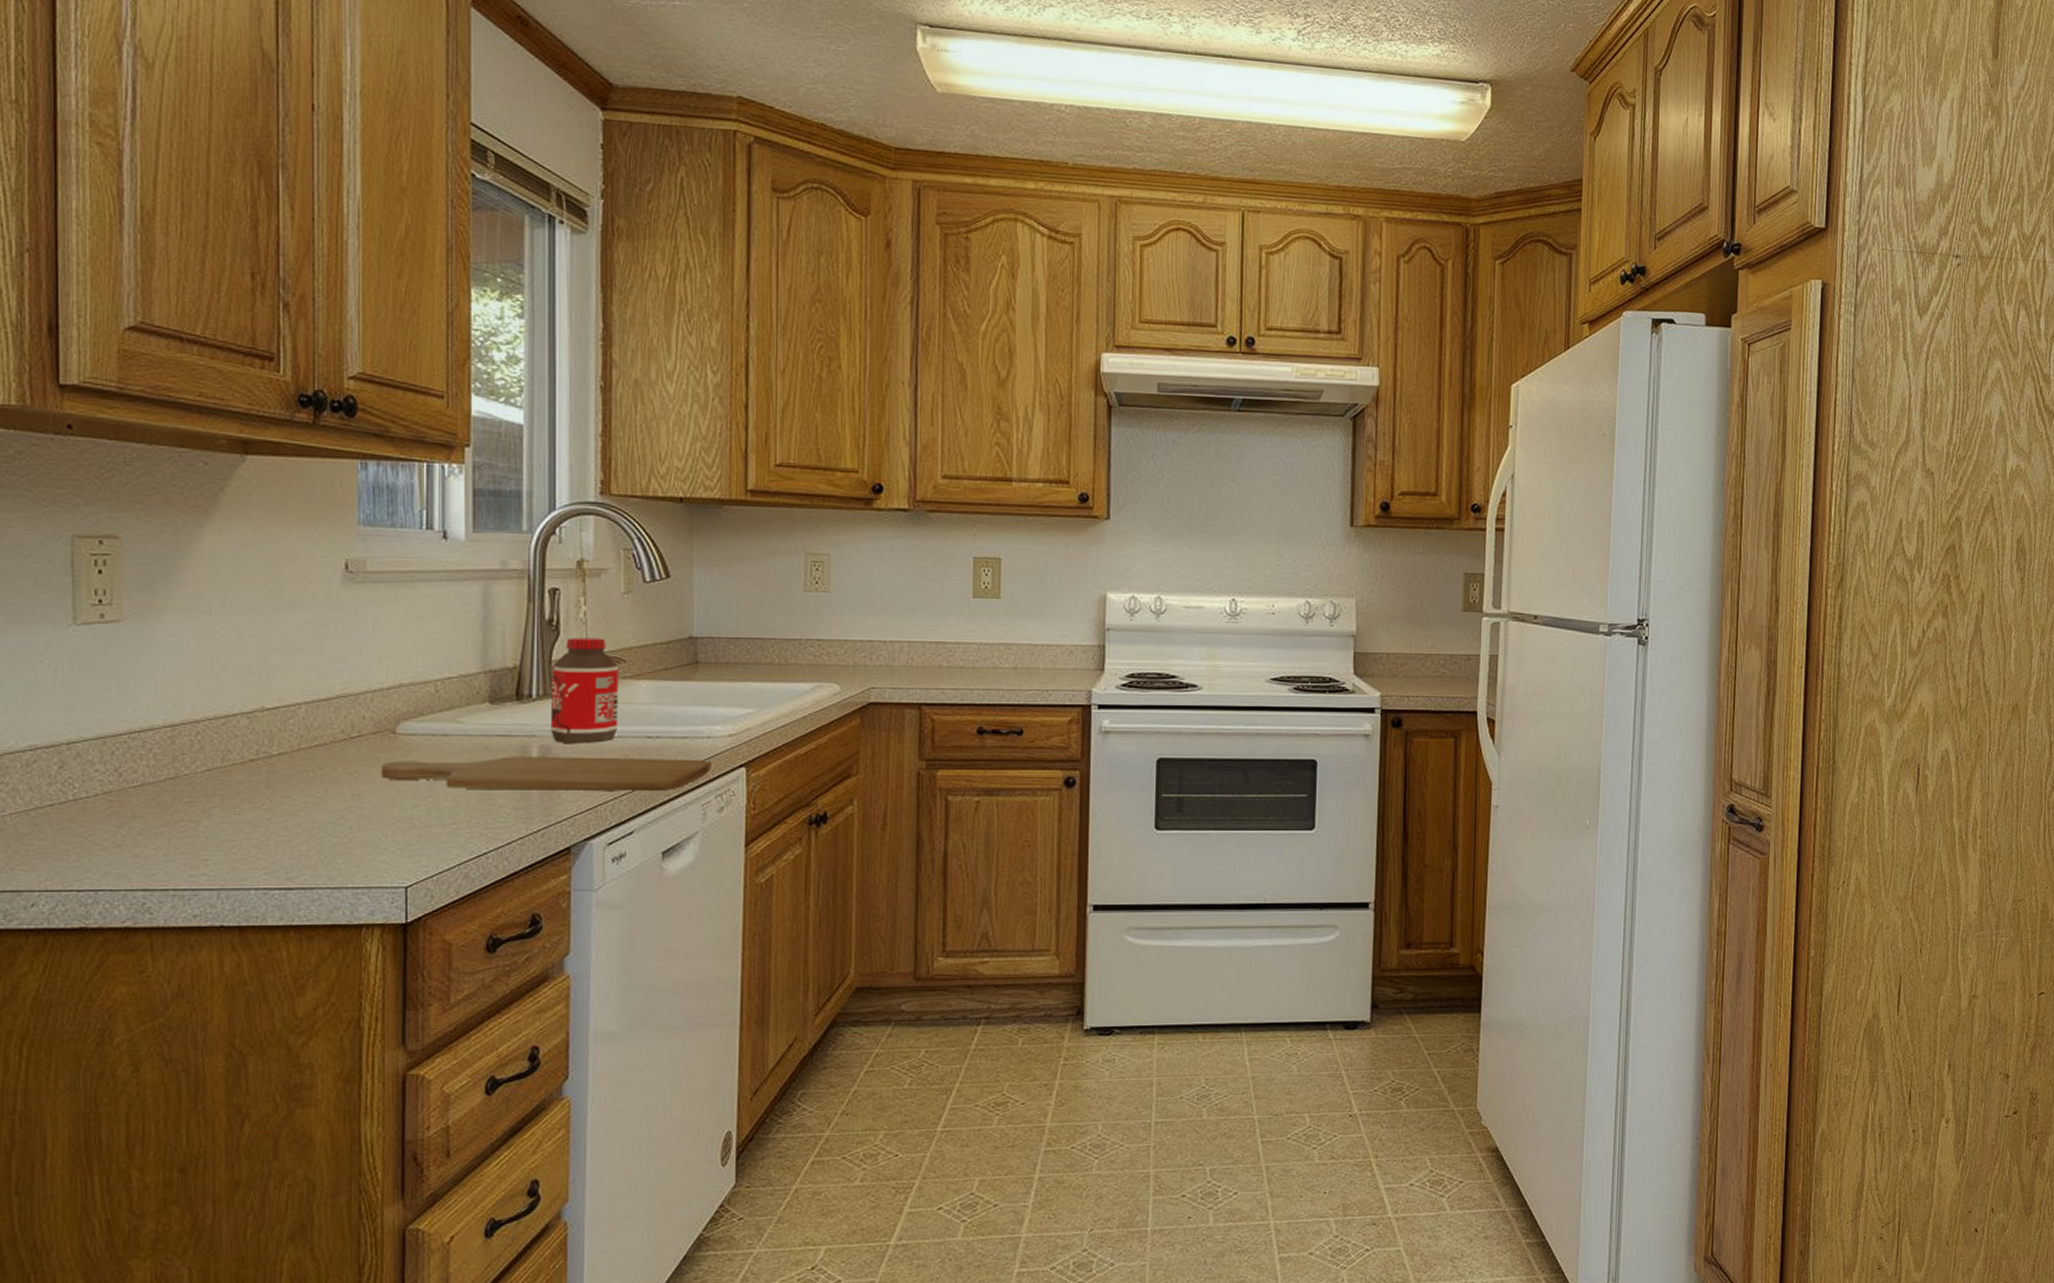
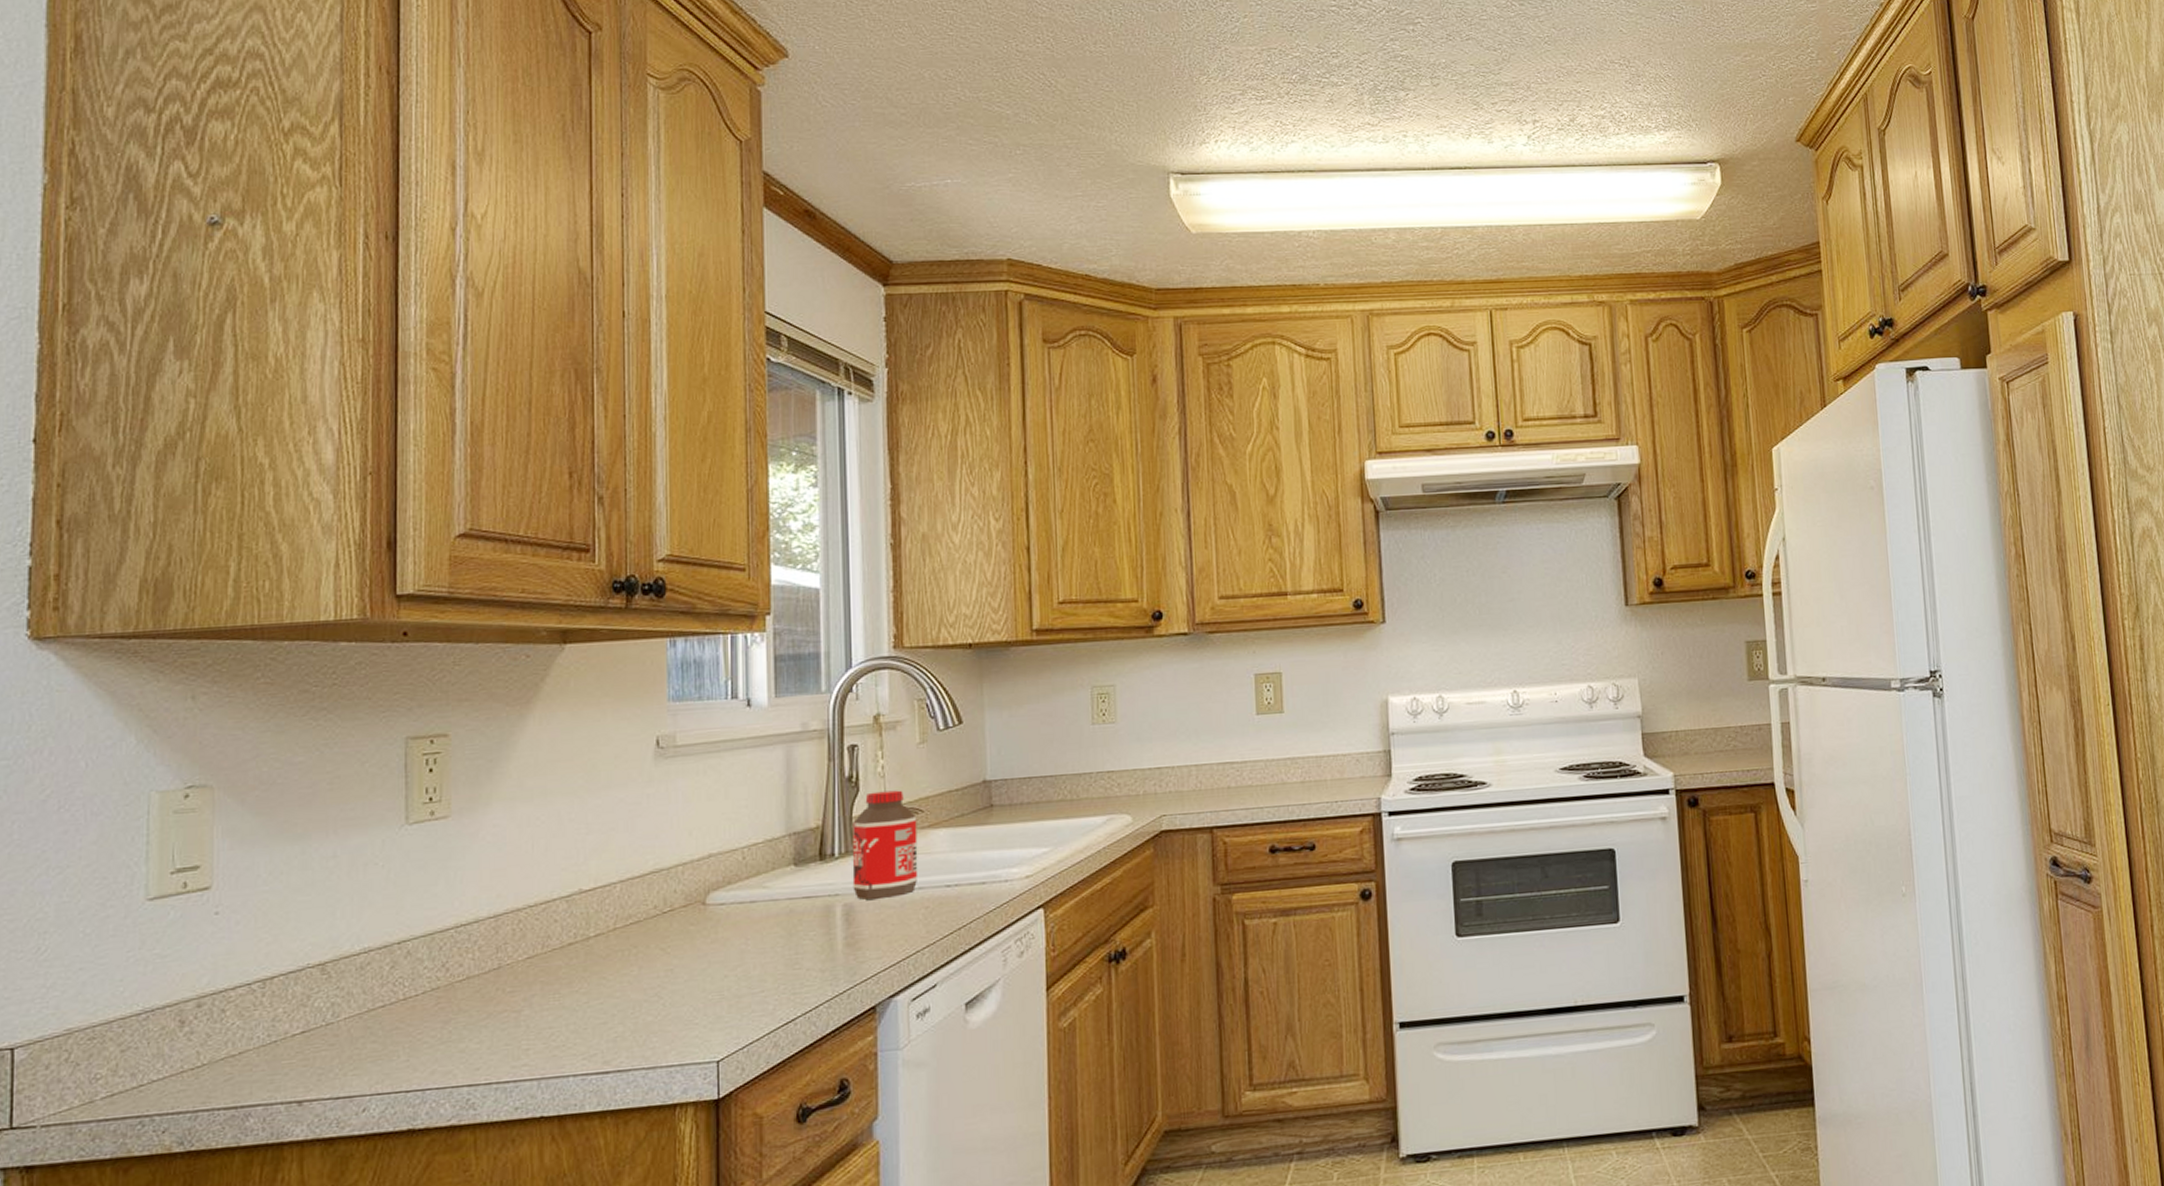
chopping board: present [381,756,712,790] -> none [692,904,1011,956]

